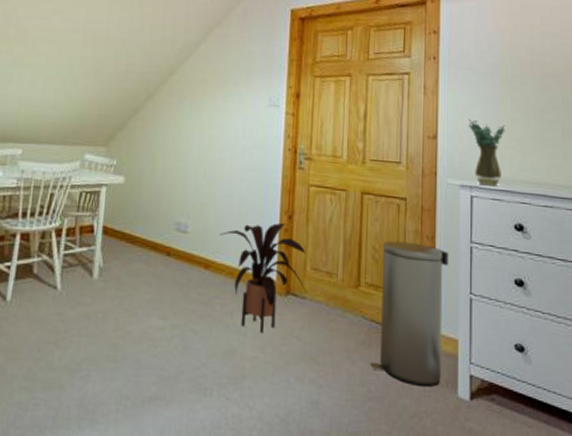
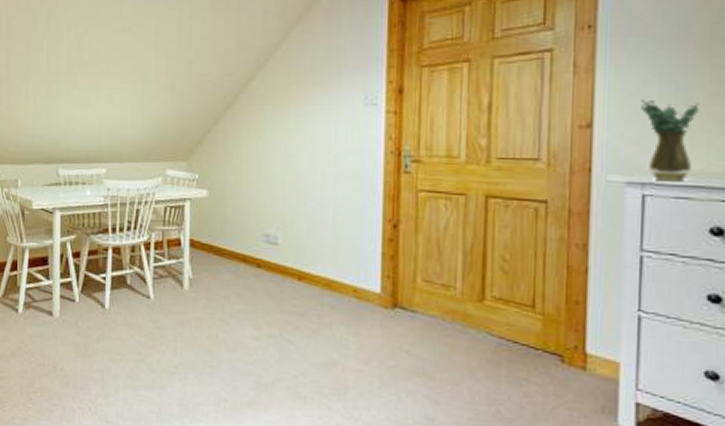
house plant: present [219,223,307,333] -> none [312,233,417,346]
pedal bin: present [370,240,449,387] -> none [499,249,608,412]

